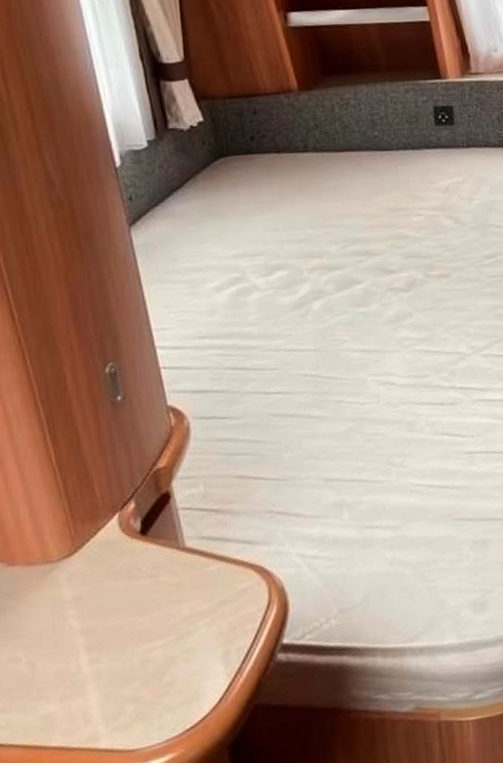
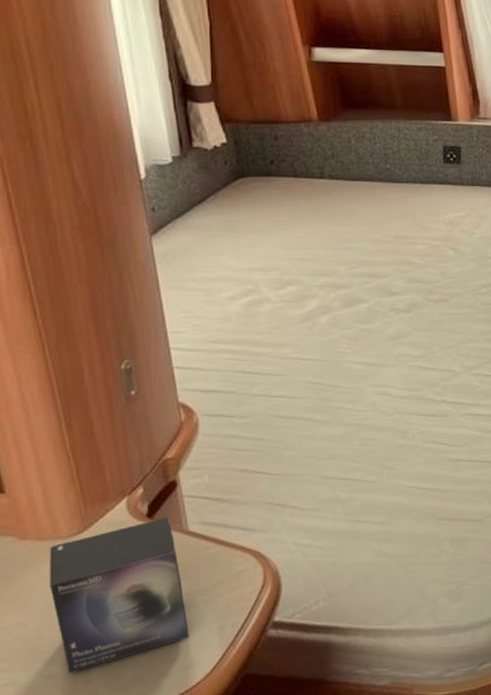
small box: none [39,532,192,712] -> present [49,517,189,673]

